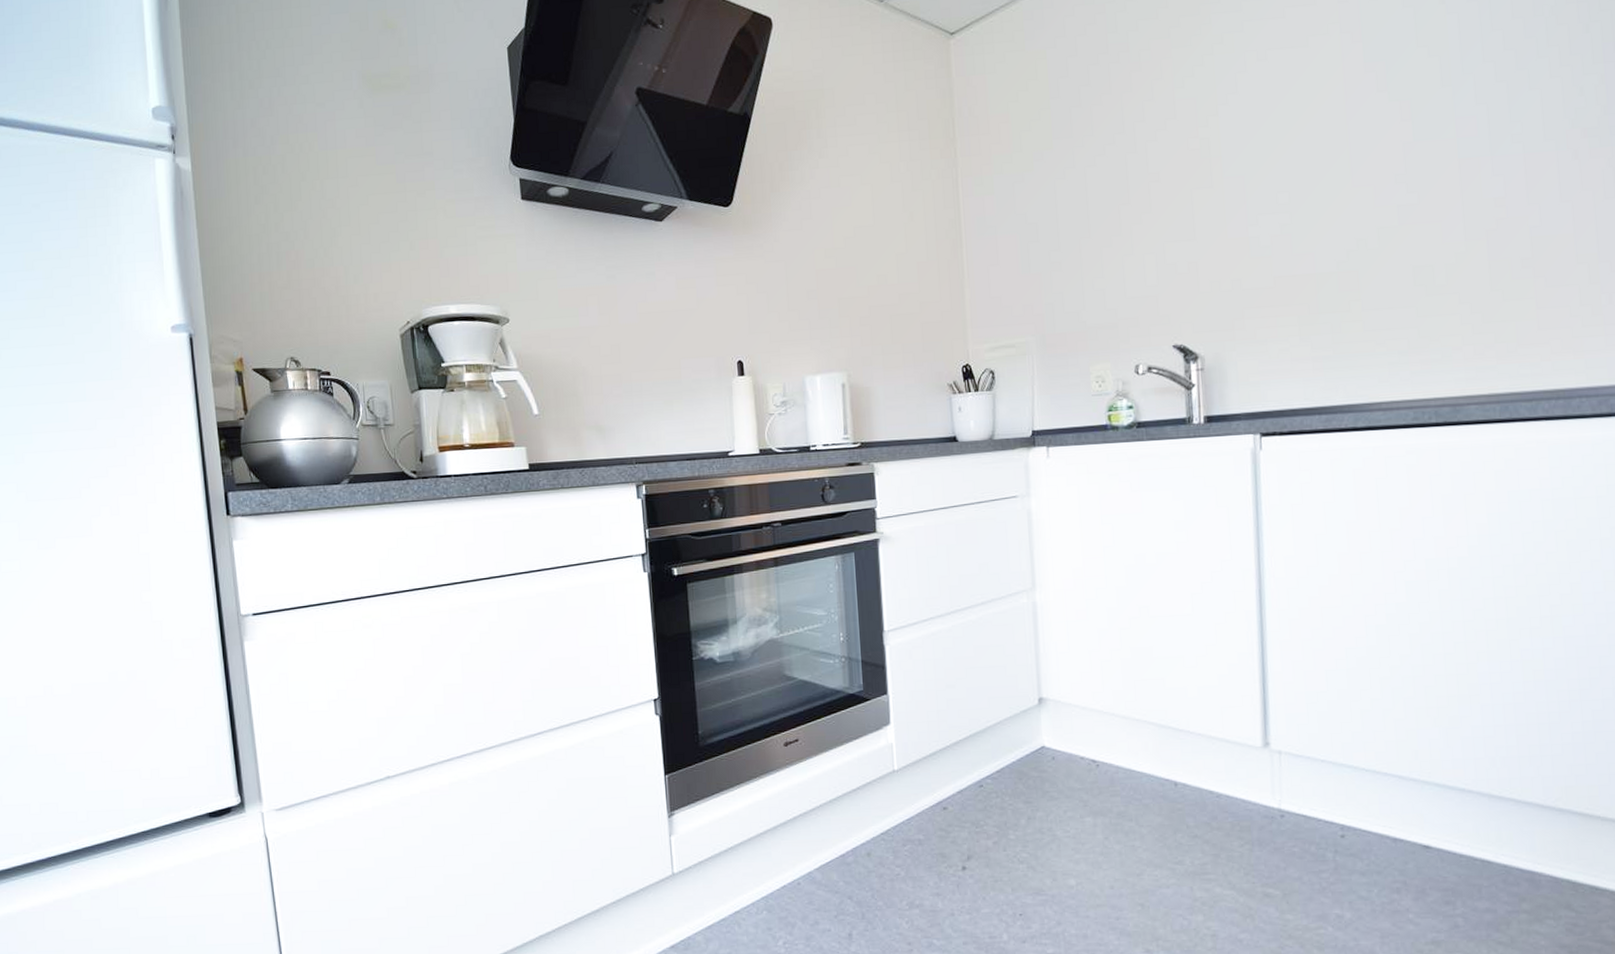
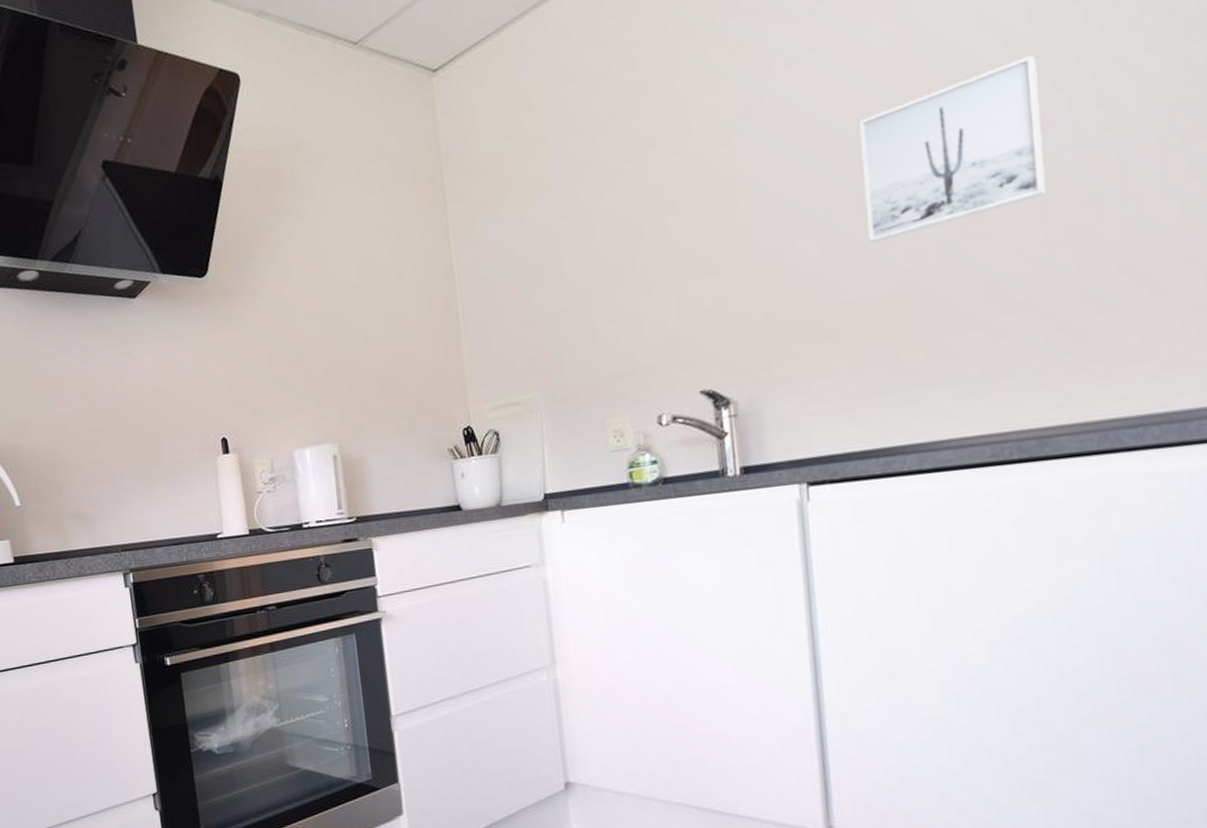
wall art: none [1317,71,1467,225] -> present [859,54,1046,244]

